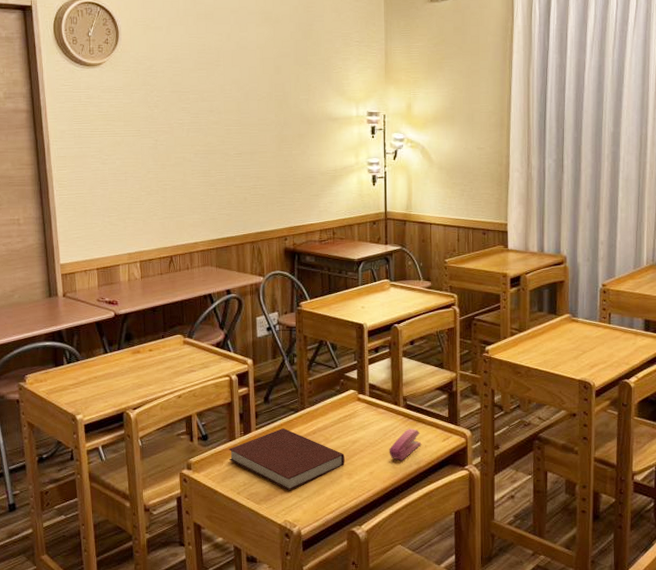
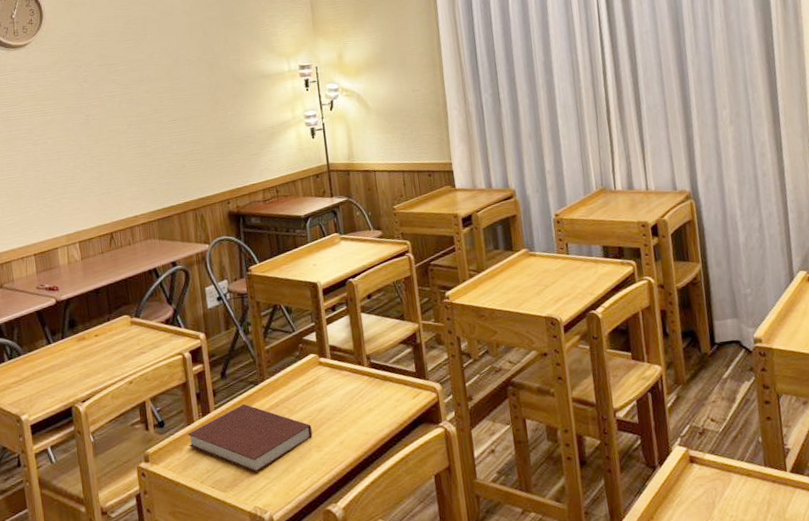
stapler: present [389,428,422,460] -> none [357,388,391,425]

